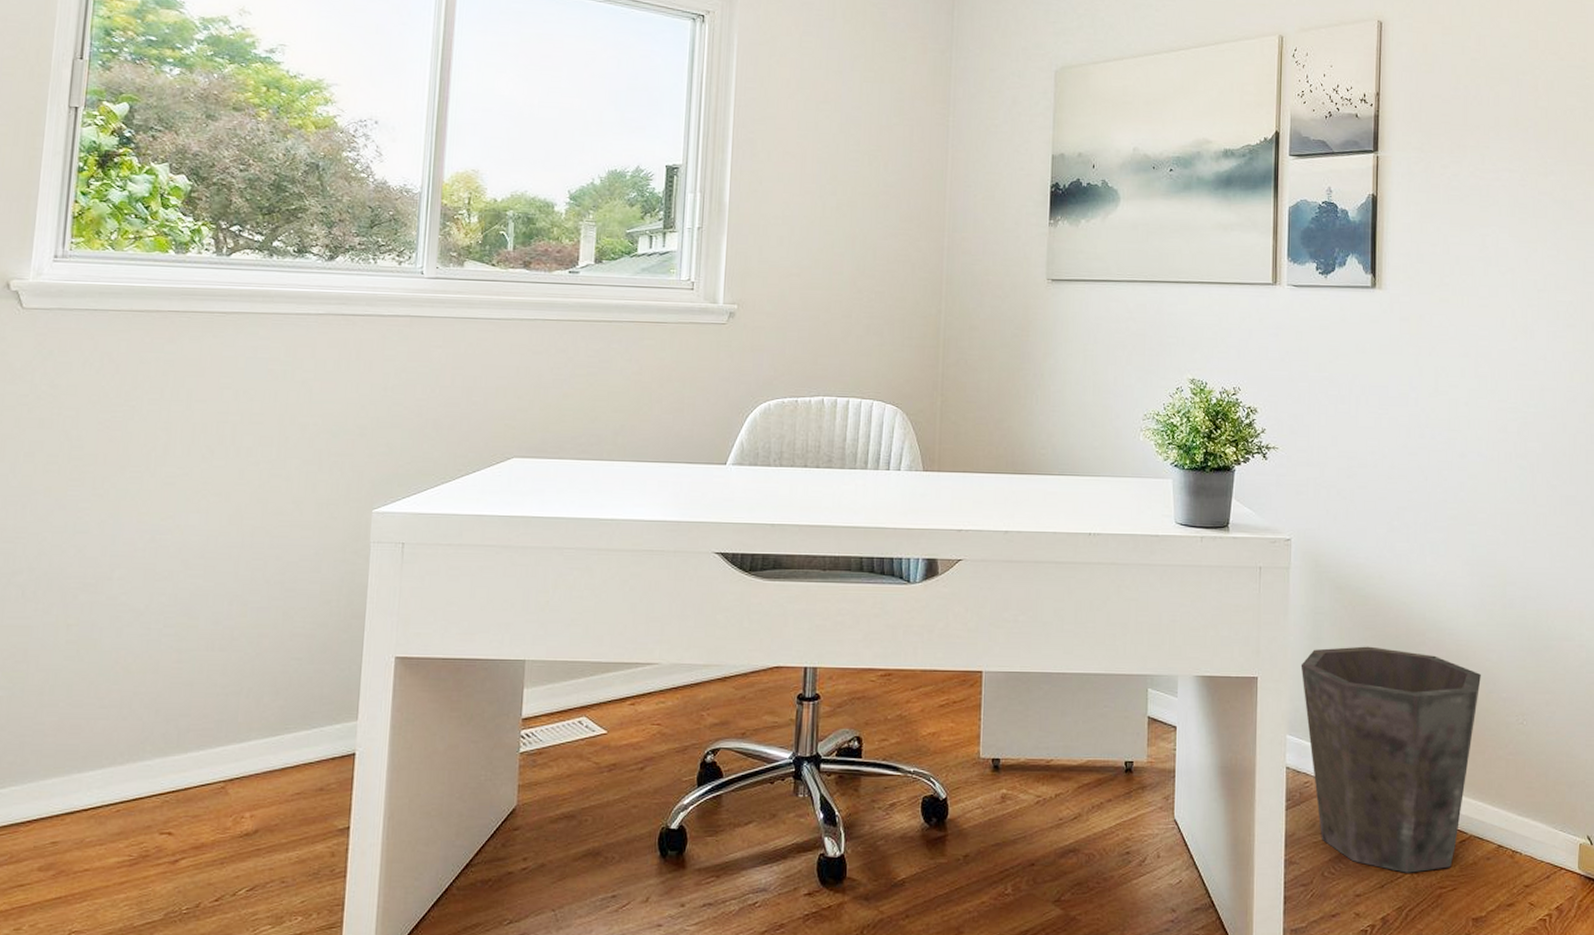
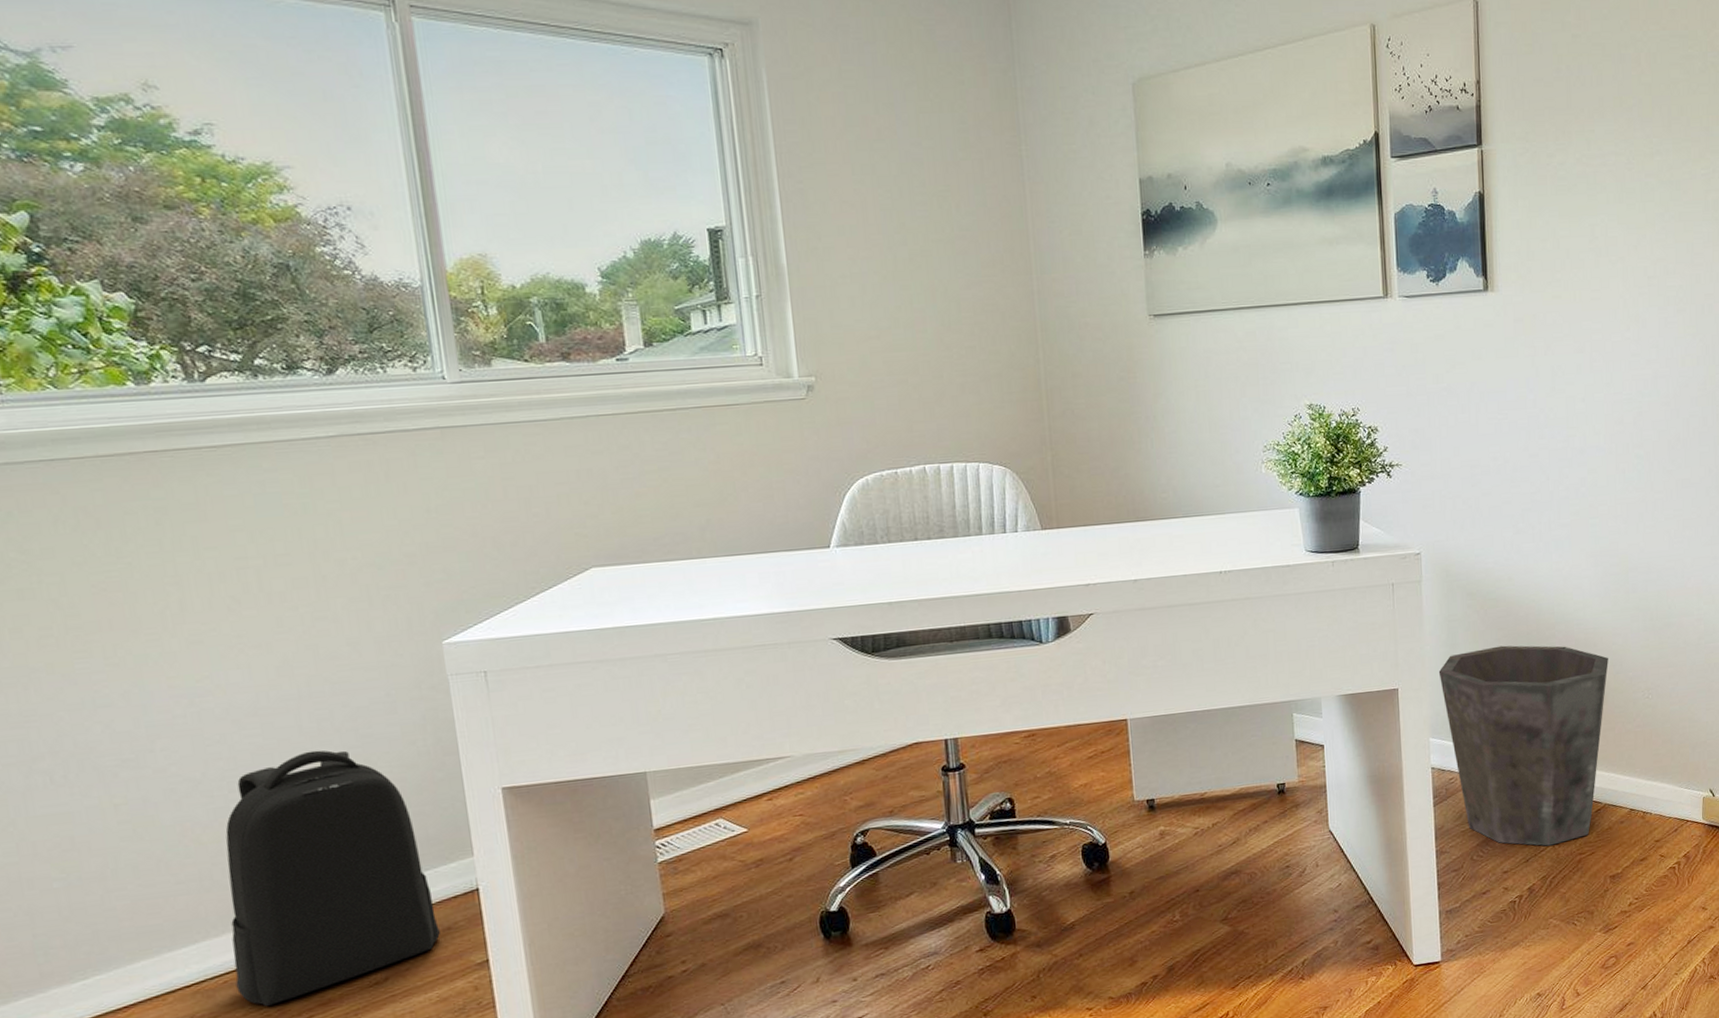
backpack: none [126,597,313,842] -> present [225,750,440,1007]

